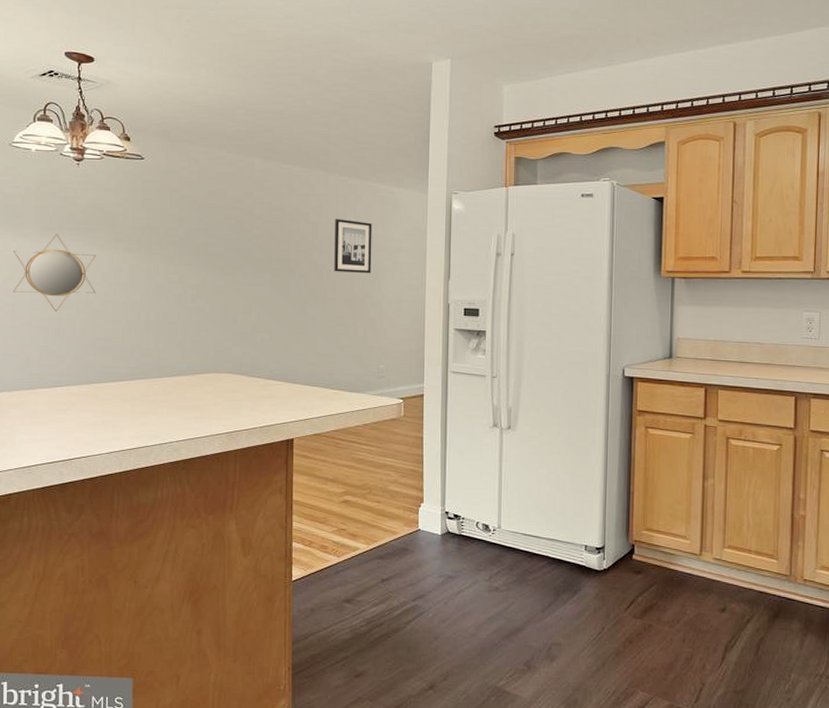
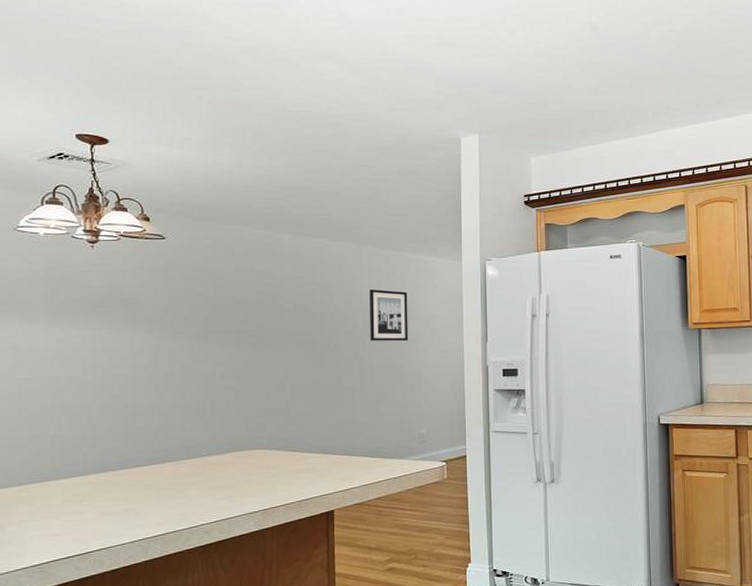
home mirror: present [13,234,96,312] -> none [20,318,114,399]

